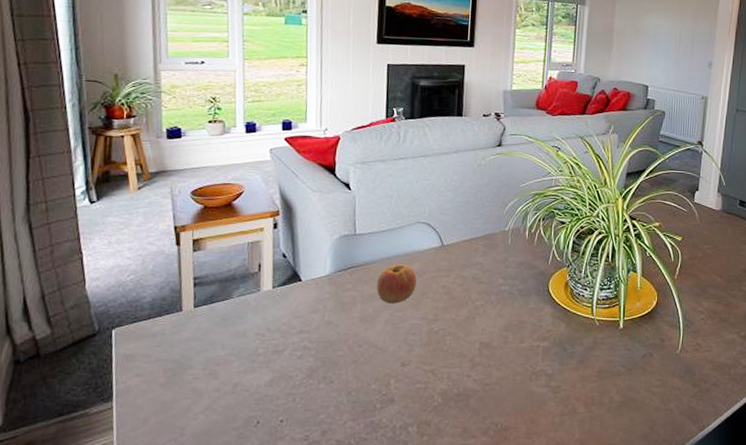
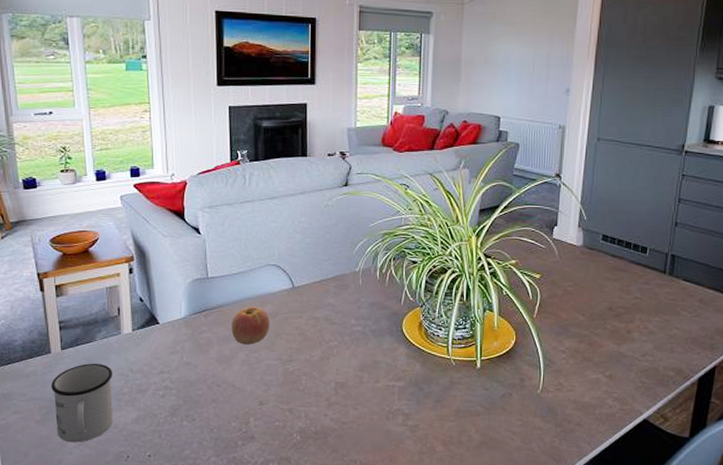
mug: none [180,322,248,408] -> present [51,364,113,443]

